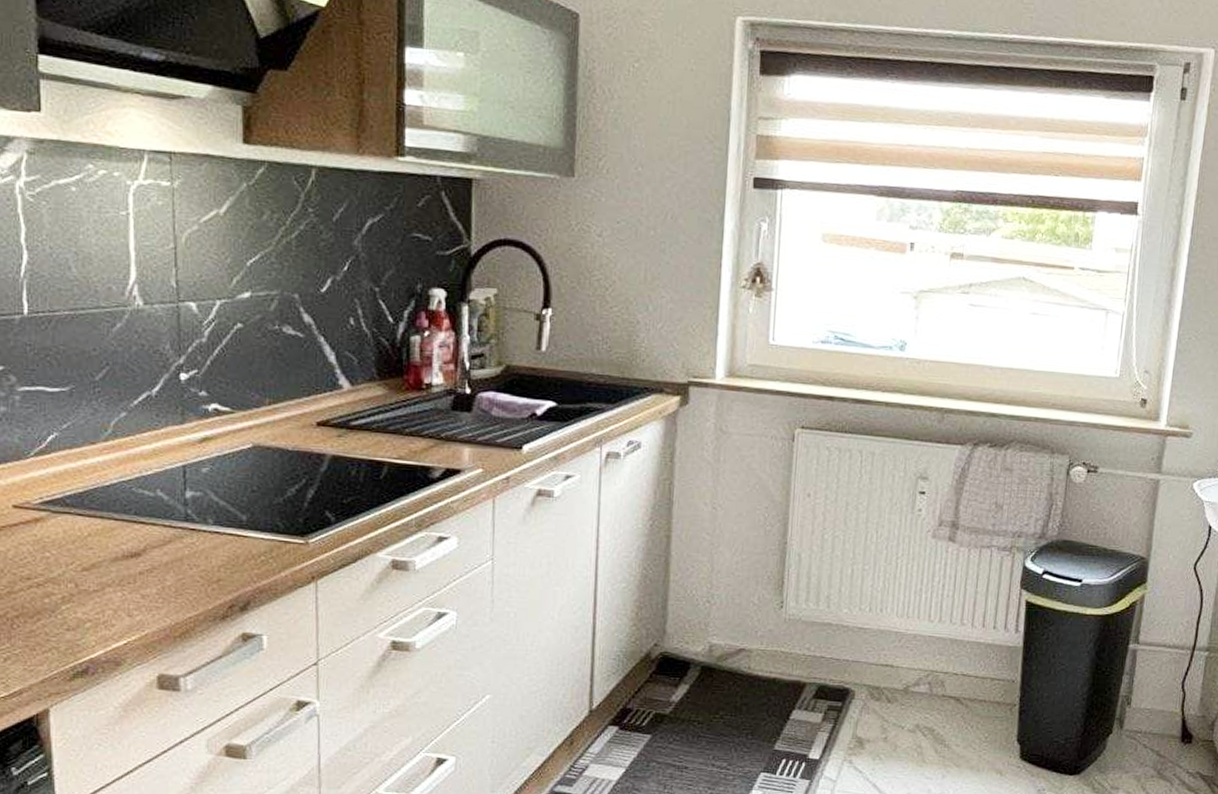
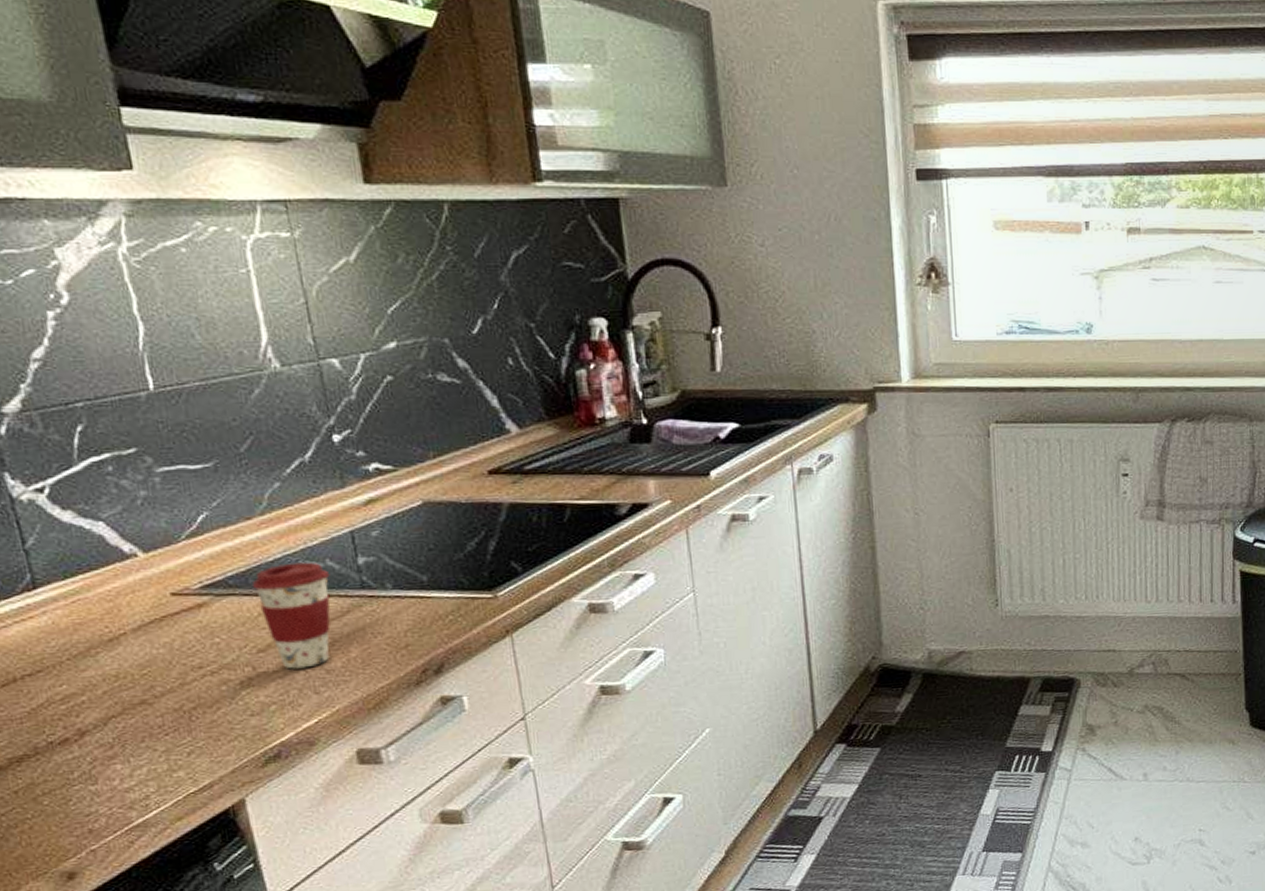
coffee cup: none [86,489,159,591] -> present [251,562,331,669]

